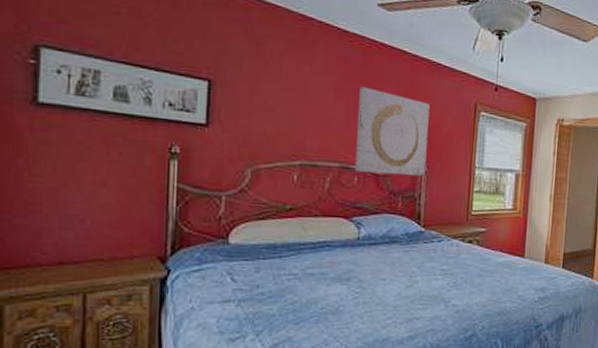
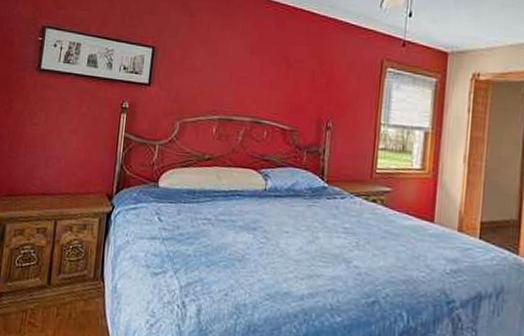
wall art: present [355,86,430,177] -> none [265,47,336,133]

